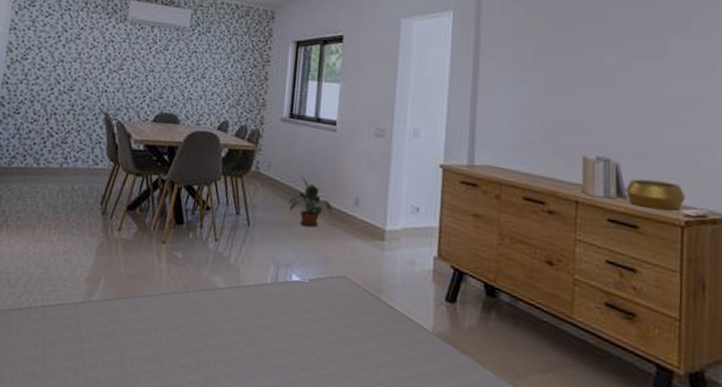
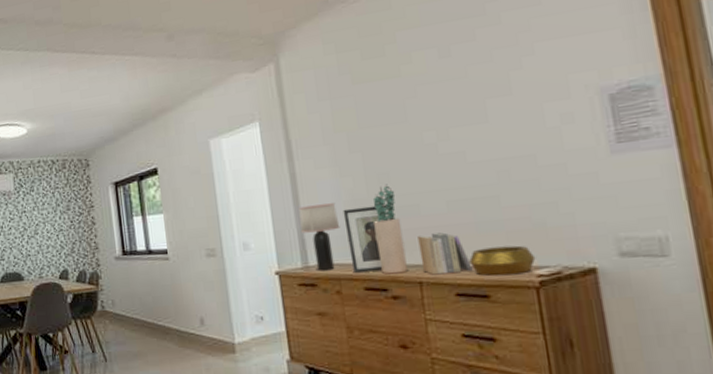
potted plant: present [288,176,332,228] -> none [138,307,180,353]
table lamp: none [472,104,512,174] -> present [298,203,340,271]
picture frame: none [515,115,564,183] -> present [343,204,394,273]
vase: none [542,98,570,190] -> present [372,184,408,275]

